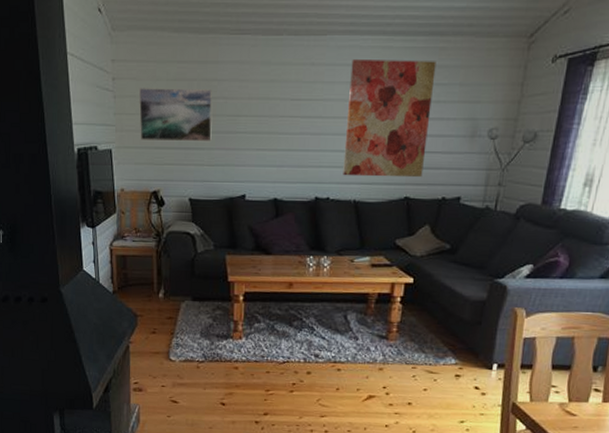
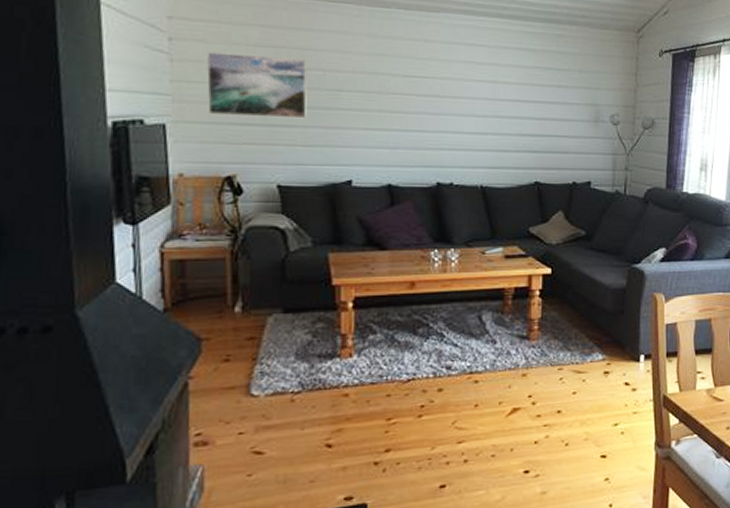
wall art: present [343,58,437,178] -> none [467,38,555,162]

